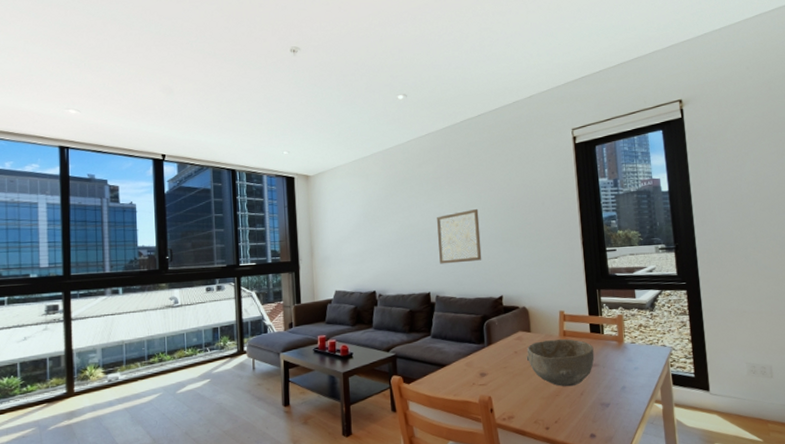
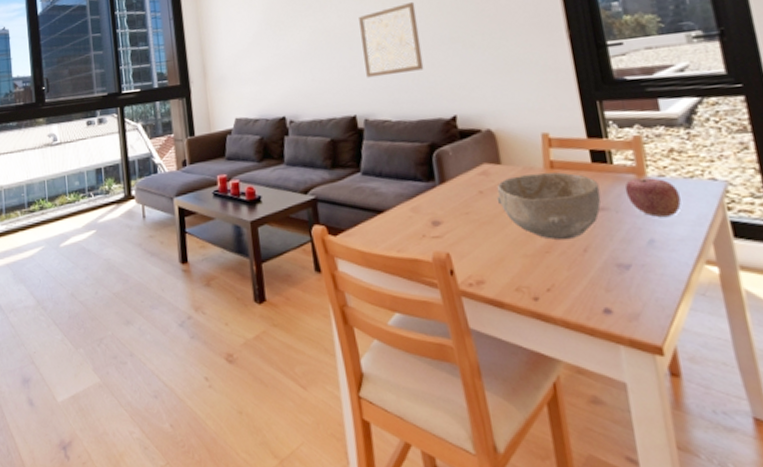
apple: none [610,344,643,371] -> present [624,178,681,218]

